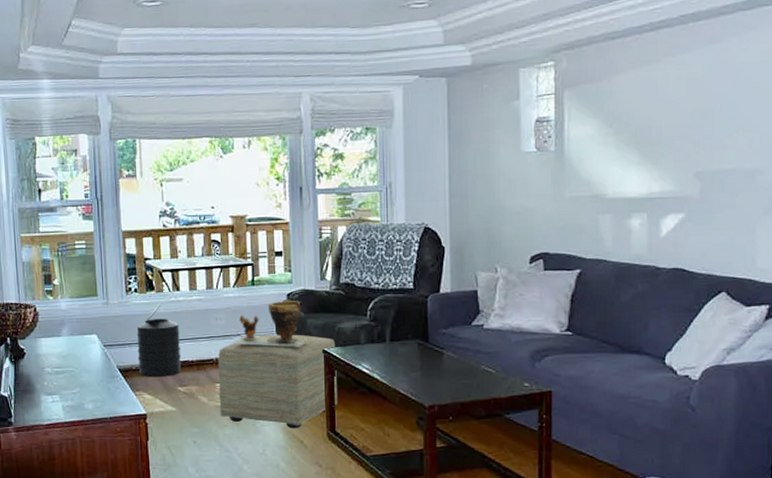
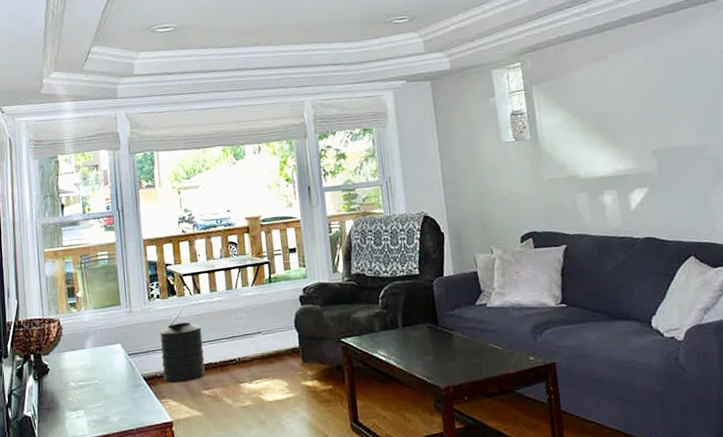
ottoman: present [218,334,338,429] -> none [240,327,358,424]
clay pot: present [232,300,308,348] -> none [253,293,326,343]

